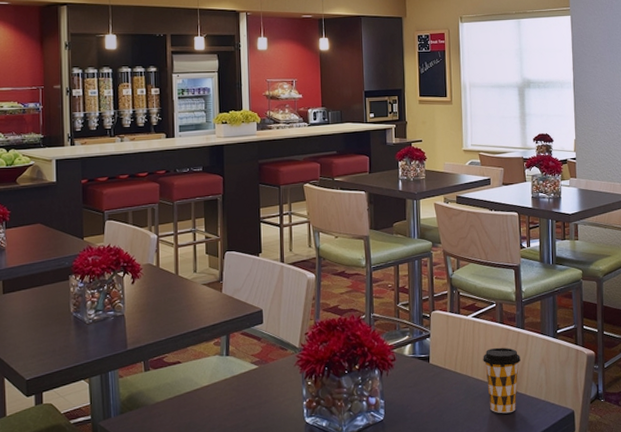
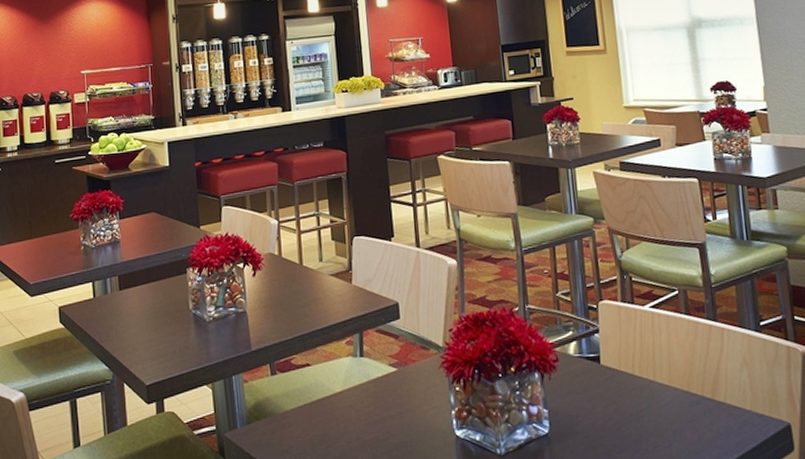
coffee cup: present [483,347,521,414] -> none [666,344,715,427]

